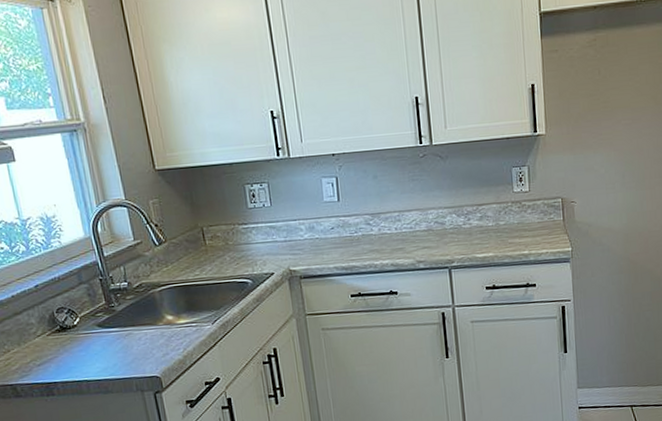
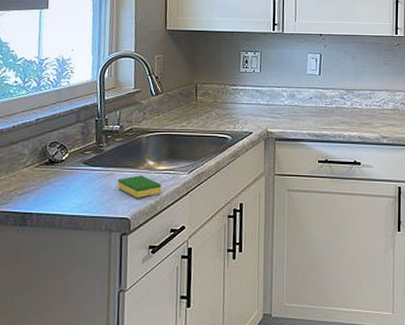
dish sponge: none [138,331,188,355] -> present [117,175,162,198]

